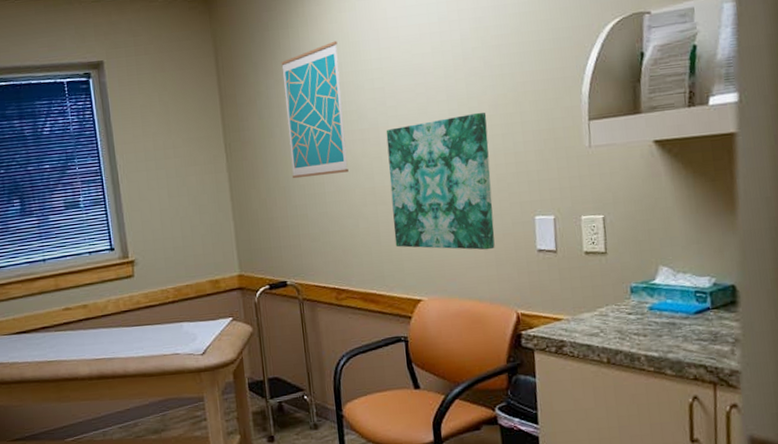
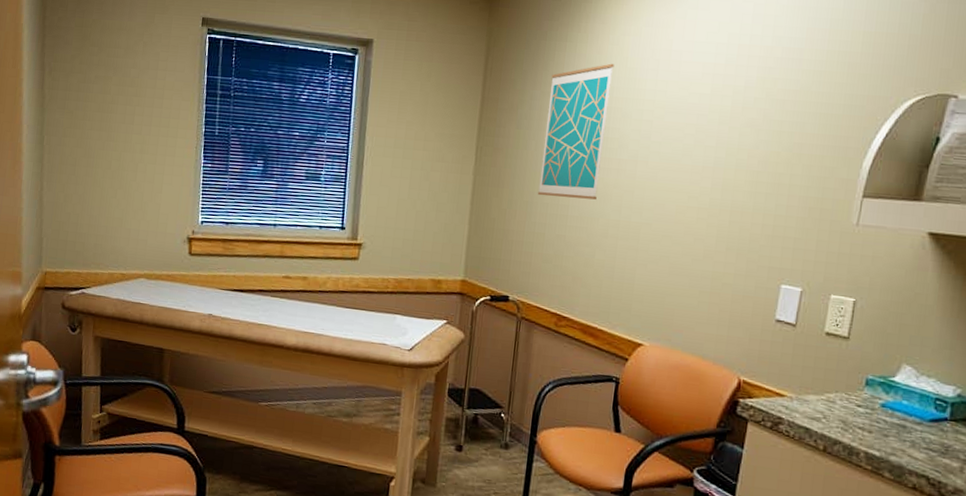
wall art: present [386,112,495,250] -> none [628,164,754,309]

